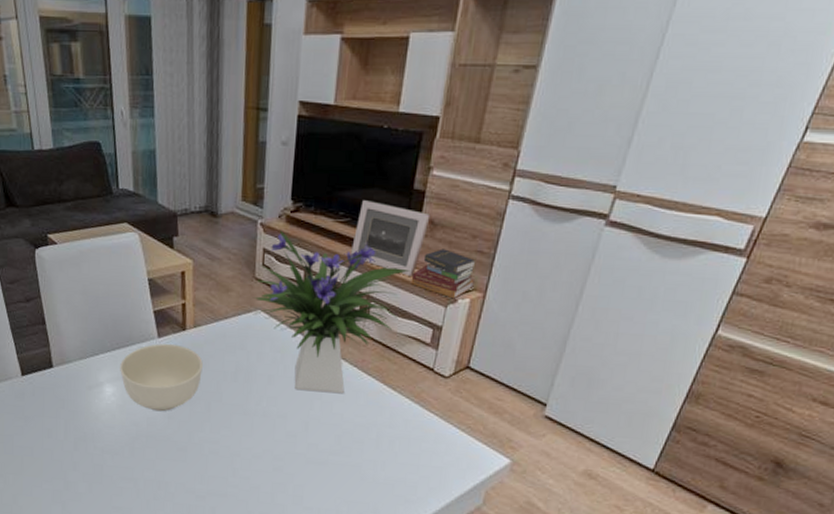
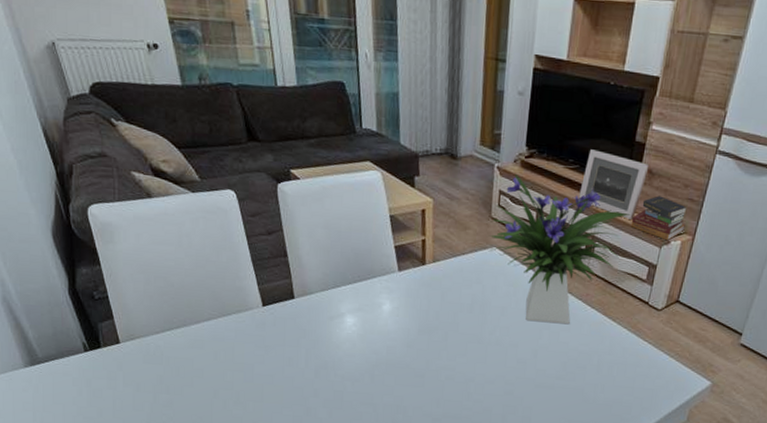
bowl: present [120,344,203,412] -> none [361,277,441,341]

